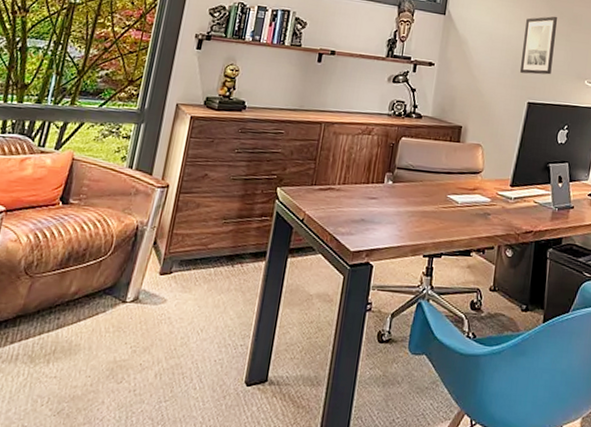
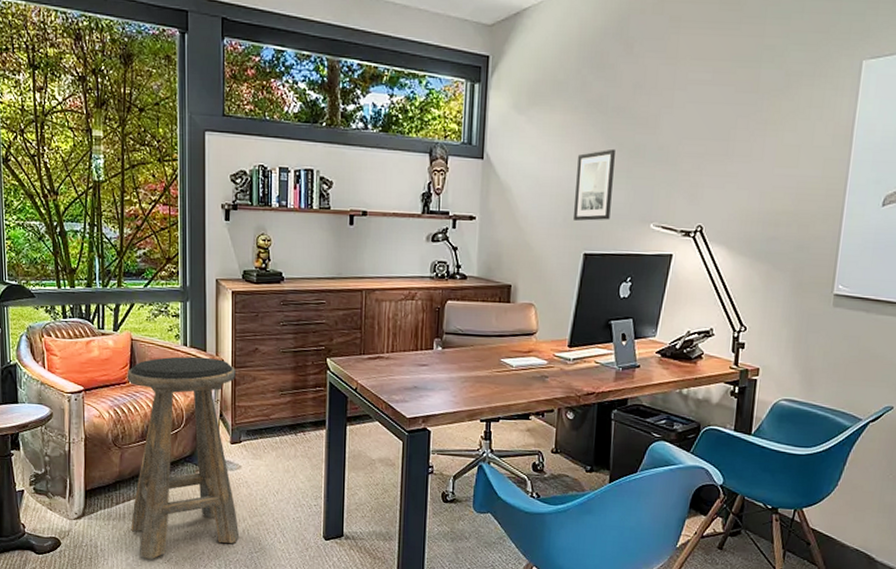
stool: none [21,179,180,412] -> present [128,356,240,560]

